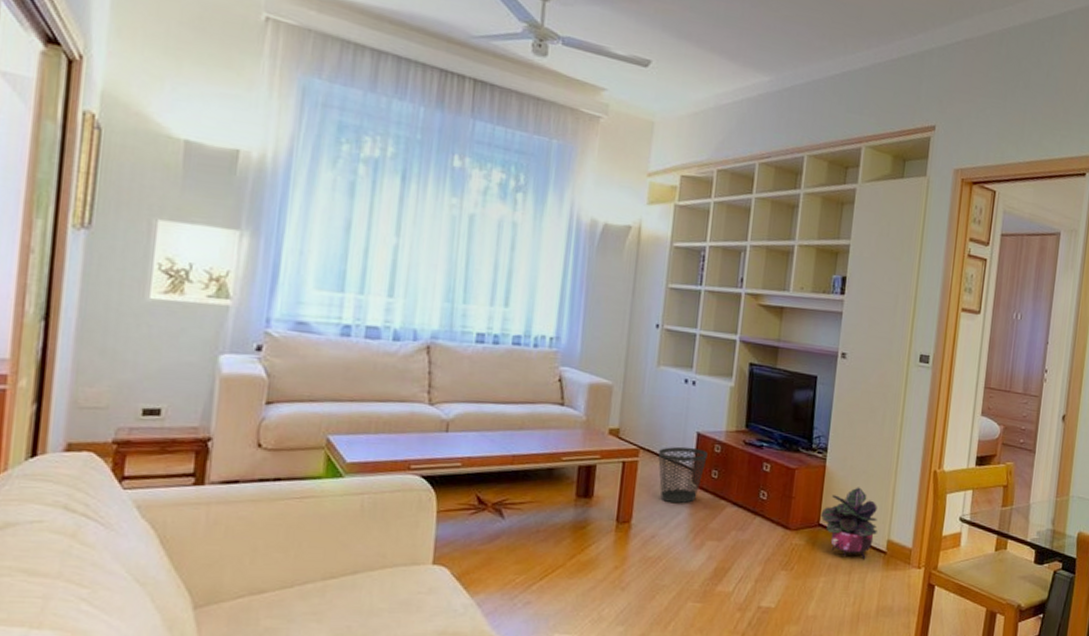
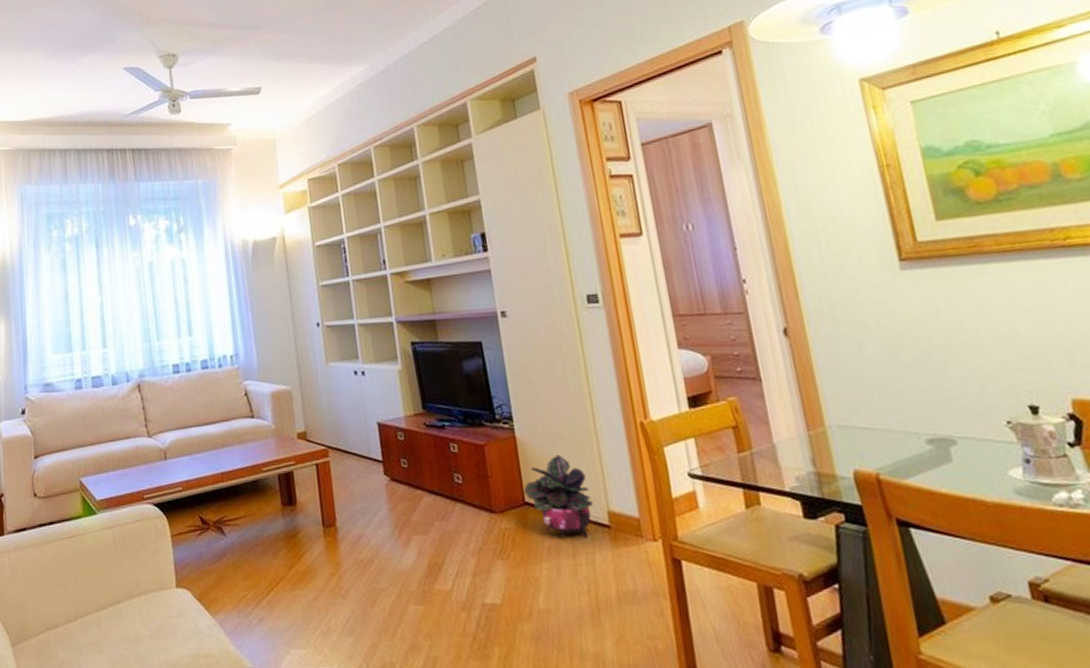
wastebasket: present [658,446,708,504] -> none [346,438,393,500]

